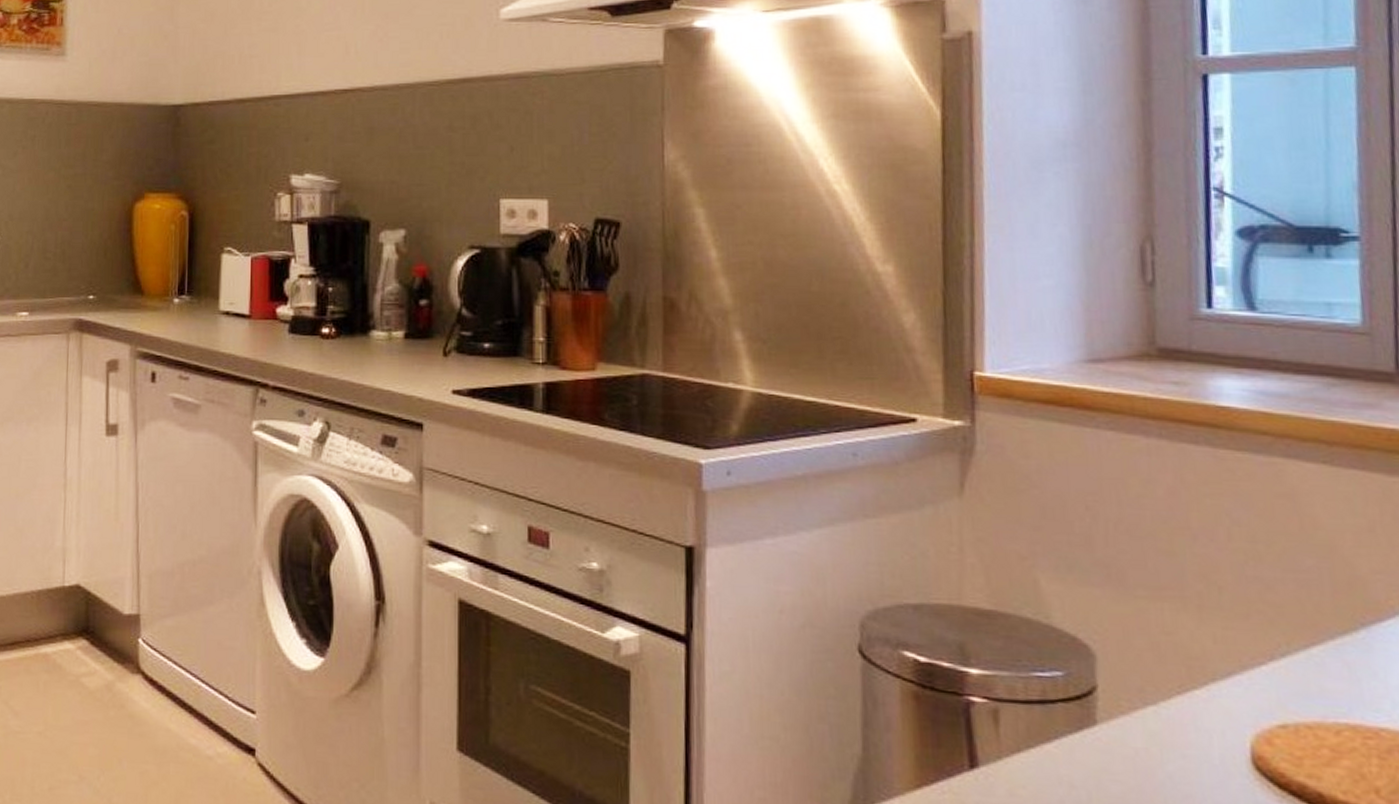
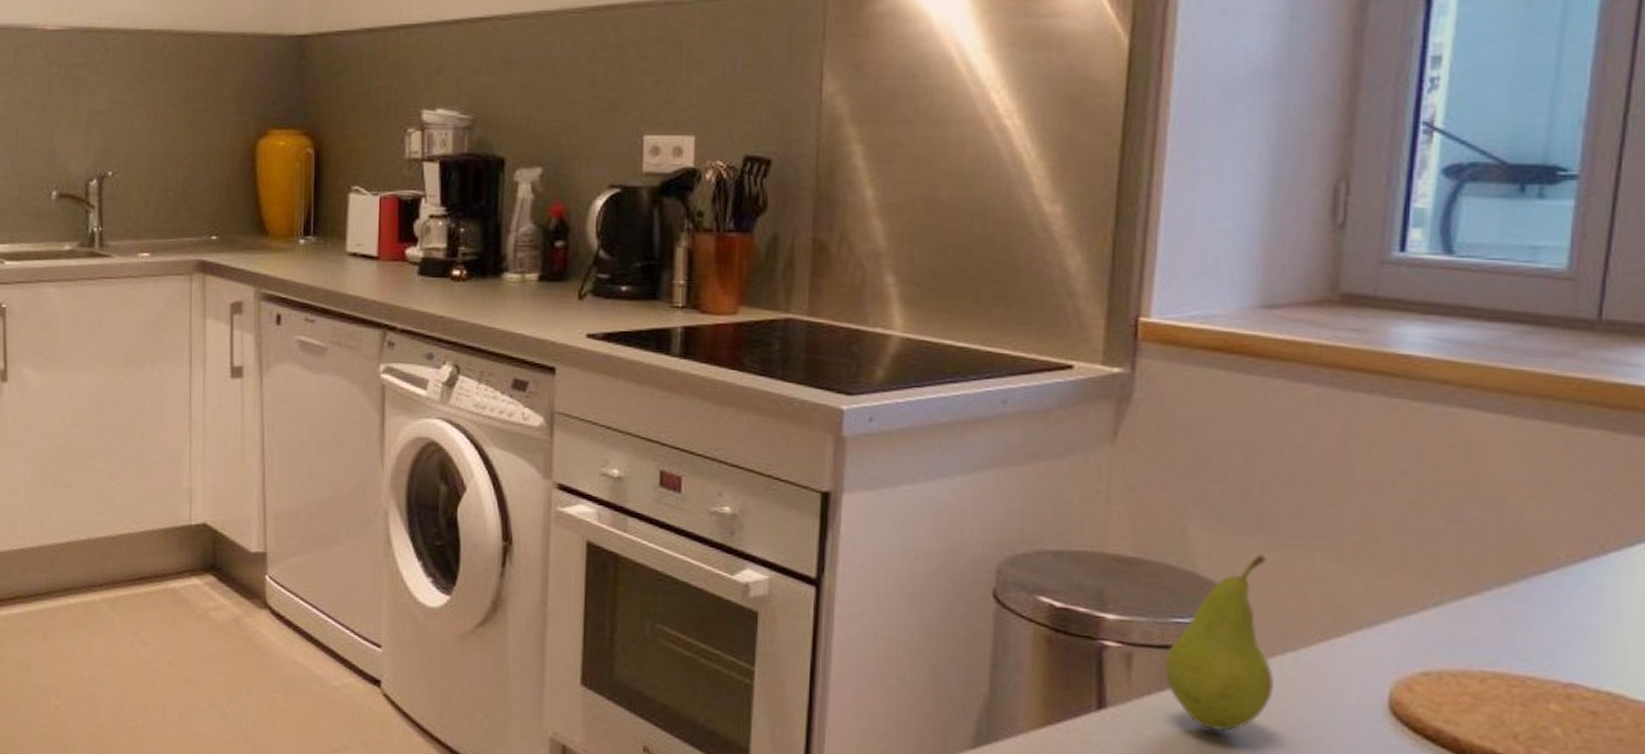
fruit: none [1030,606,1140,791] -> present [1164,555,1275,732]

